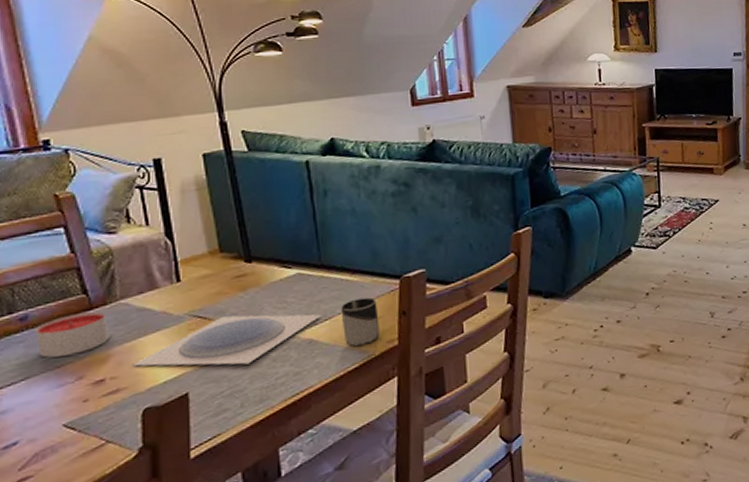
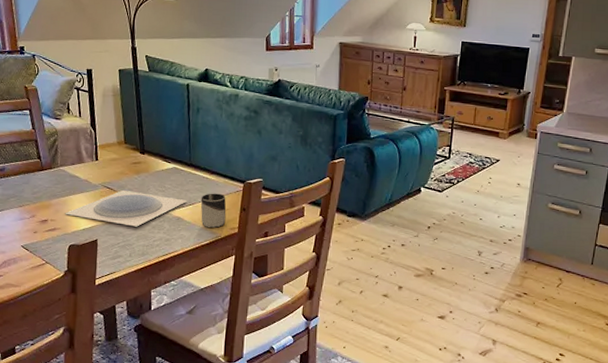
candle: present [36,311,110,358] -> none [9,172,52,200]

